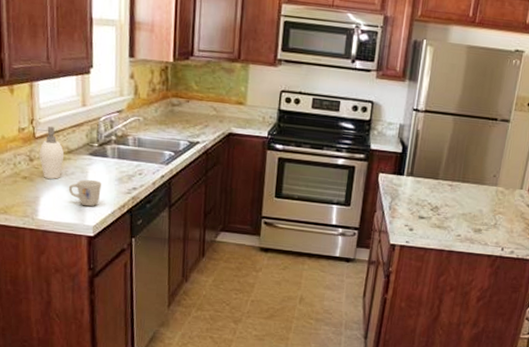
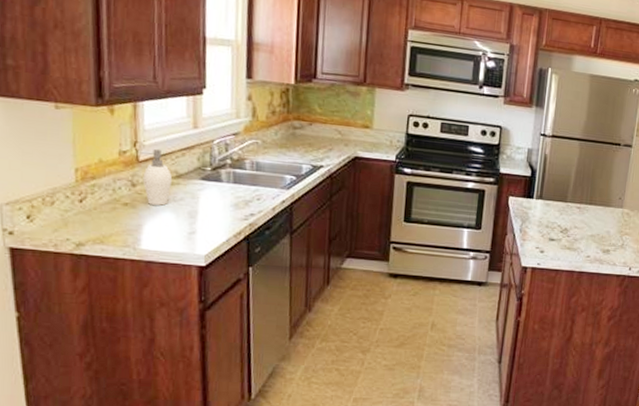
mug: present [68,179,101,207] -> none [176,205,215,235]

